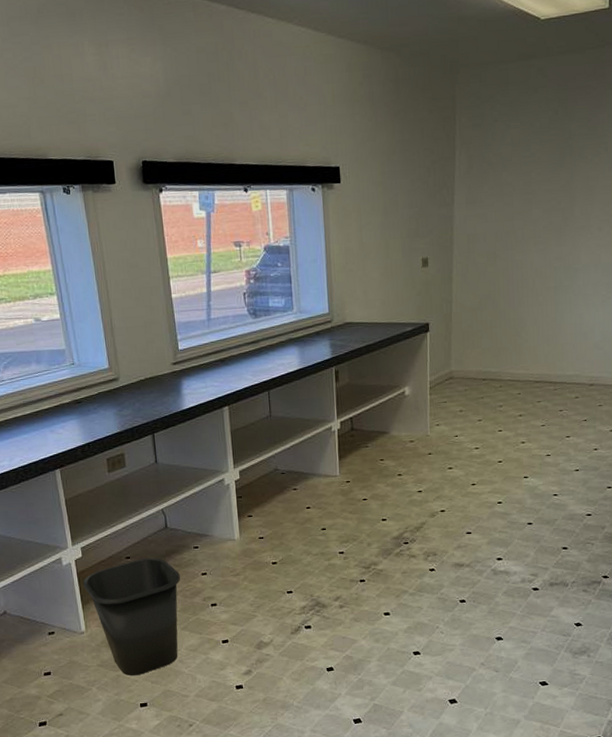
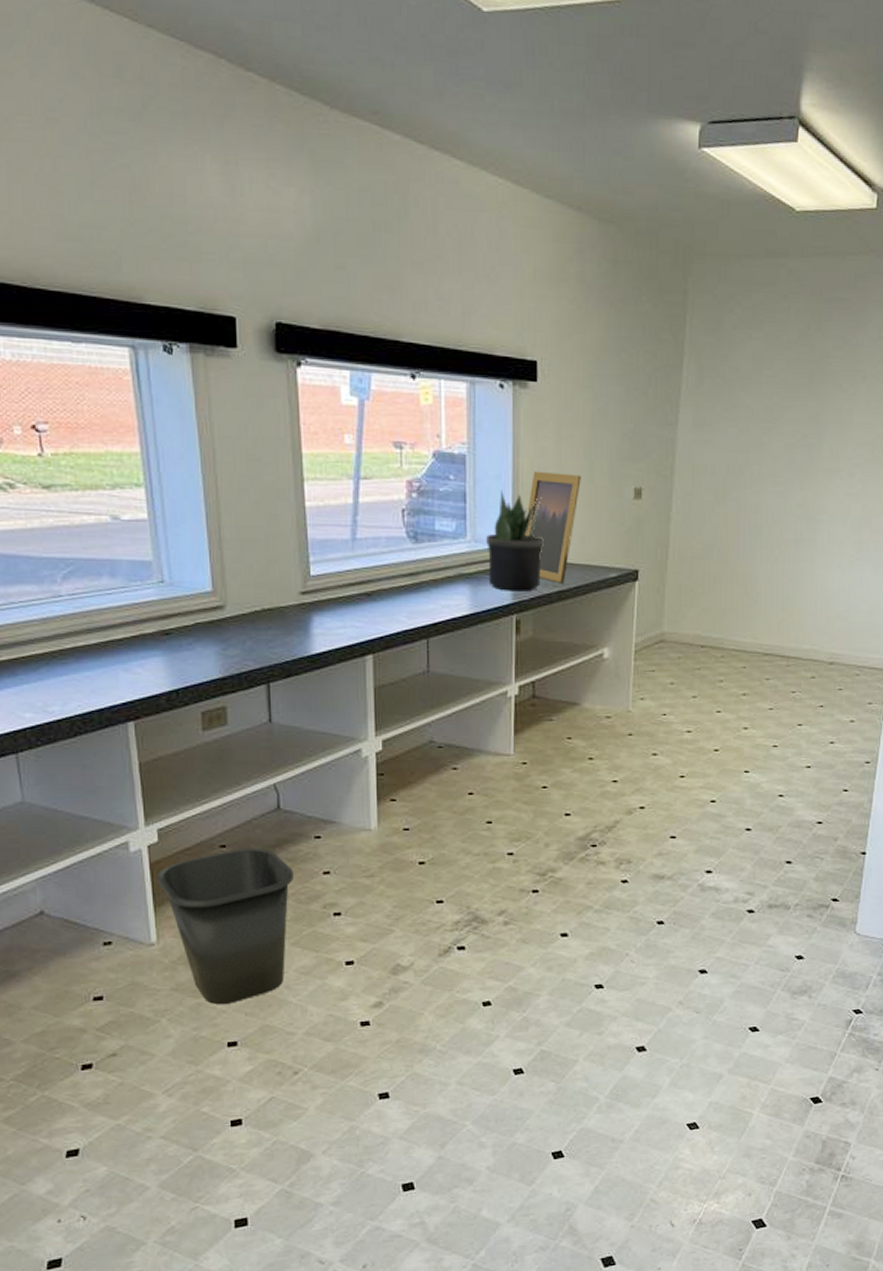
planter: none [308,270,354,349] -> present [486,490,545,592]
picture frame: none [337,252,380,340] -> present [524,471,581,585]

